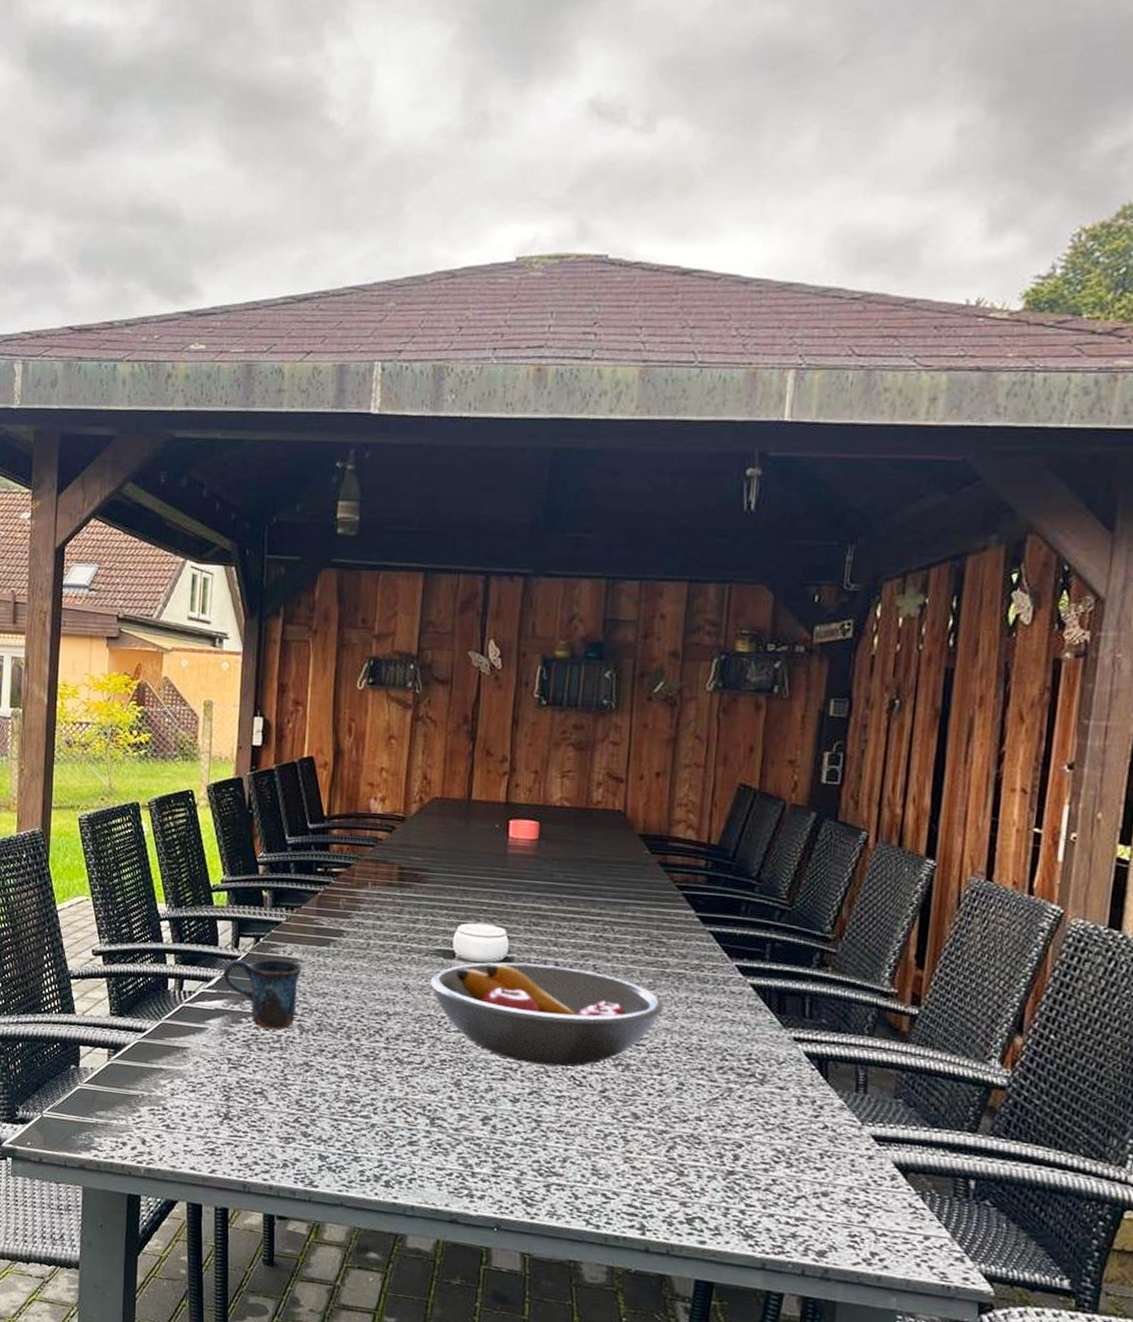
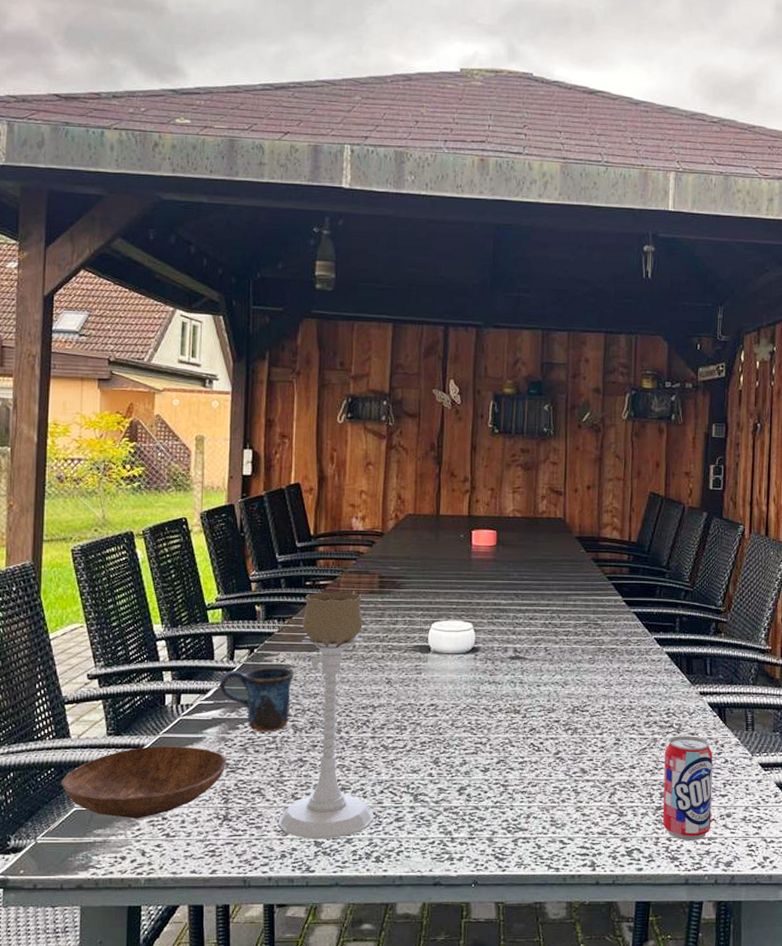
bowl: none [65,1031,229,1106] -> present [60,746,227,819]
candle holder: none [280,880,384,1155] -> present [278,591,374,840]
fruit bowl: present [430,962,665,1067] -> none [409,651,602,738]
beverage can: none [734,1088,808,1219] -> present [662,736,713,842]

